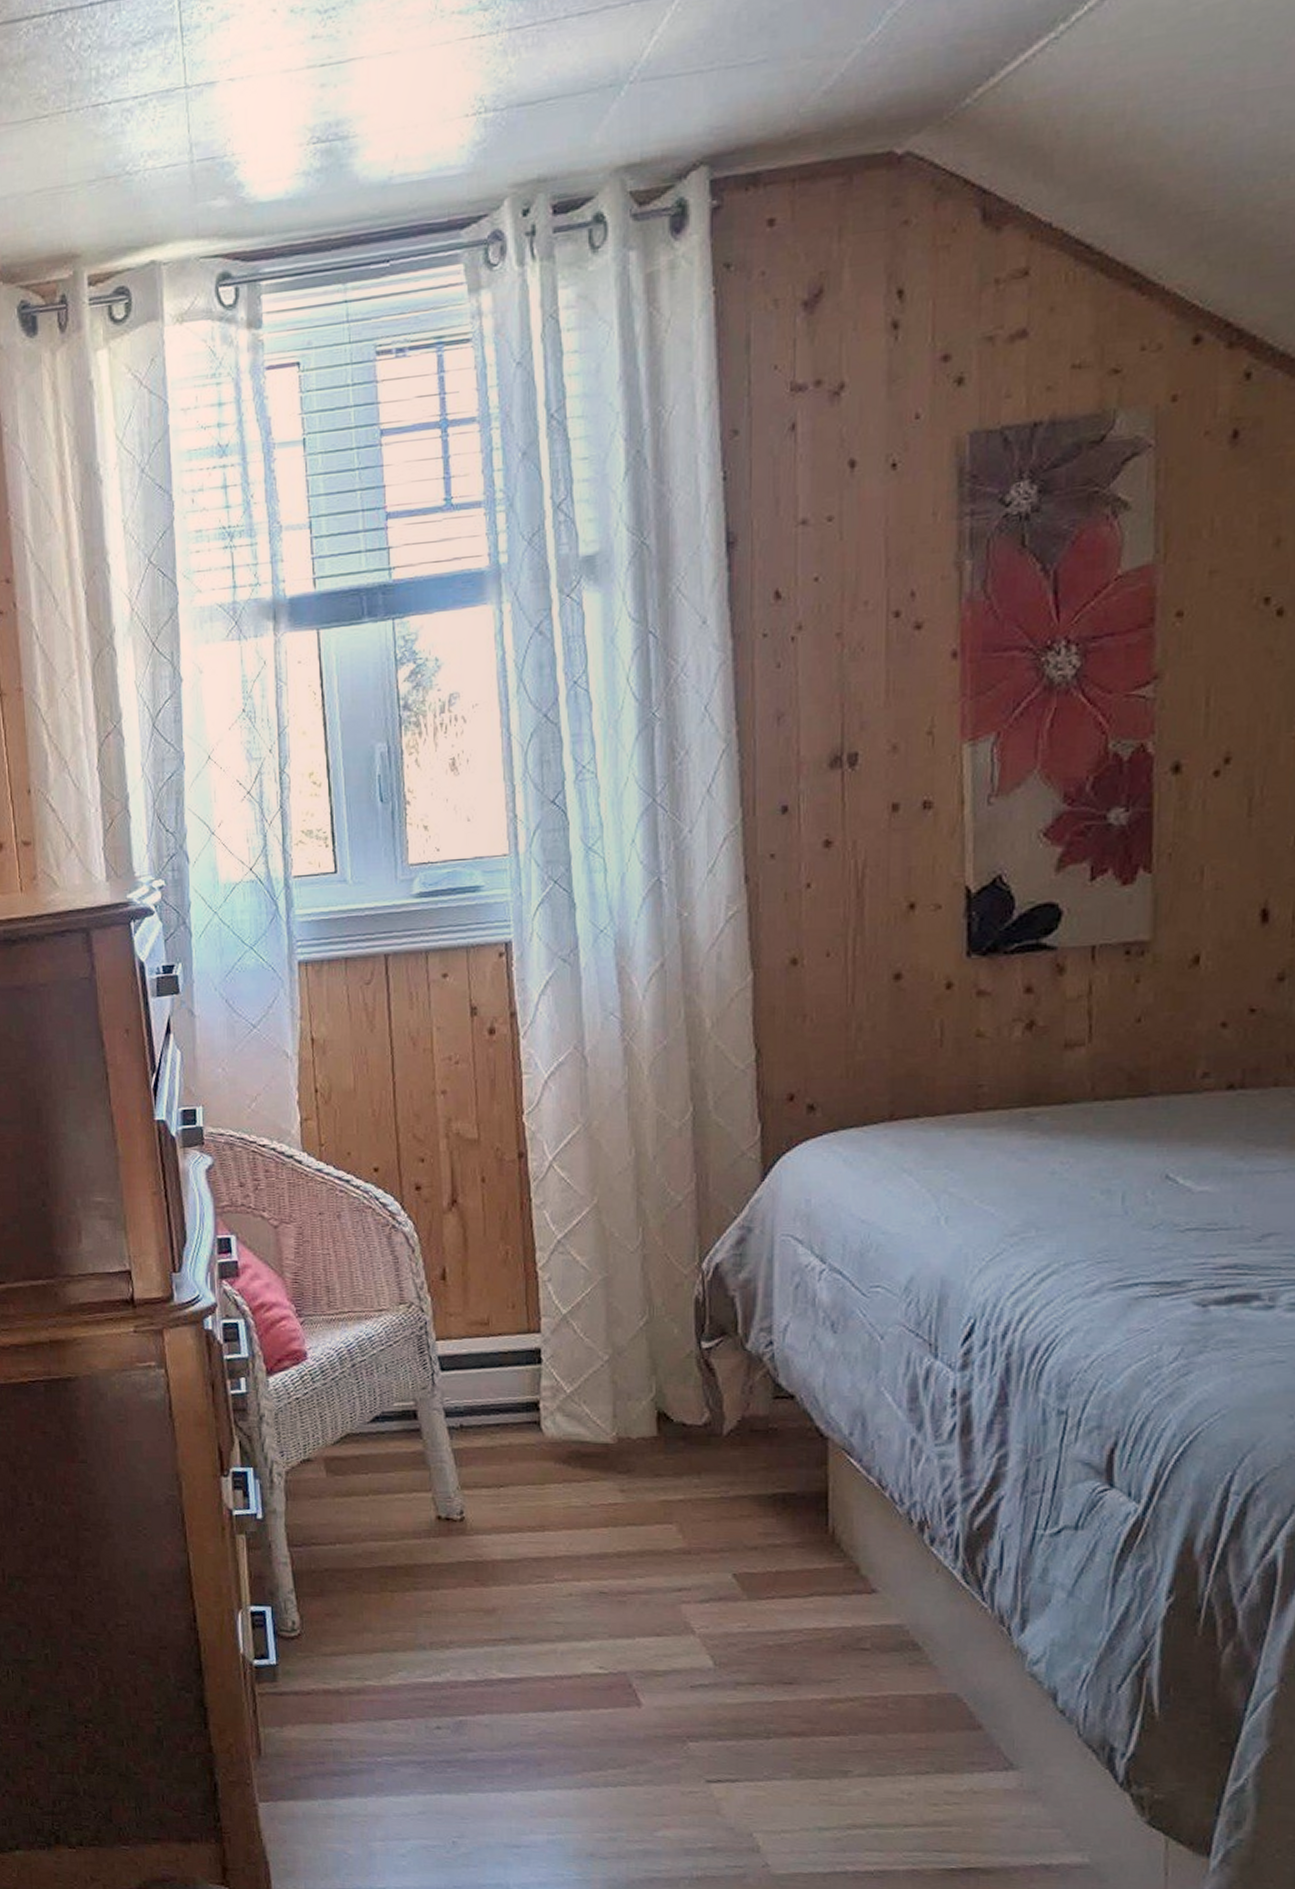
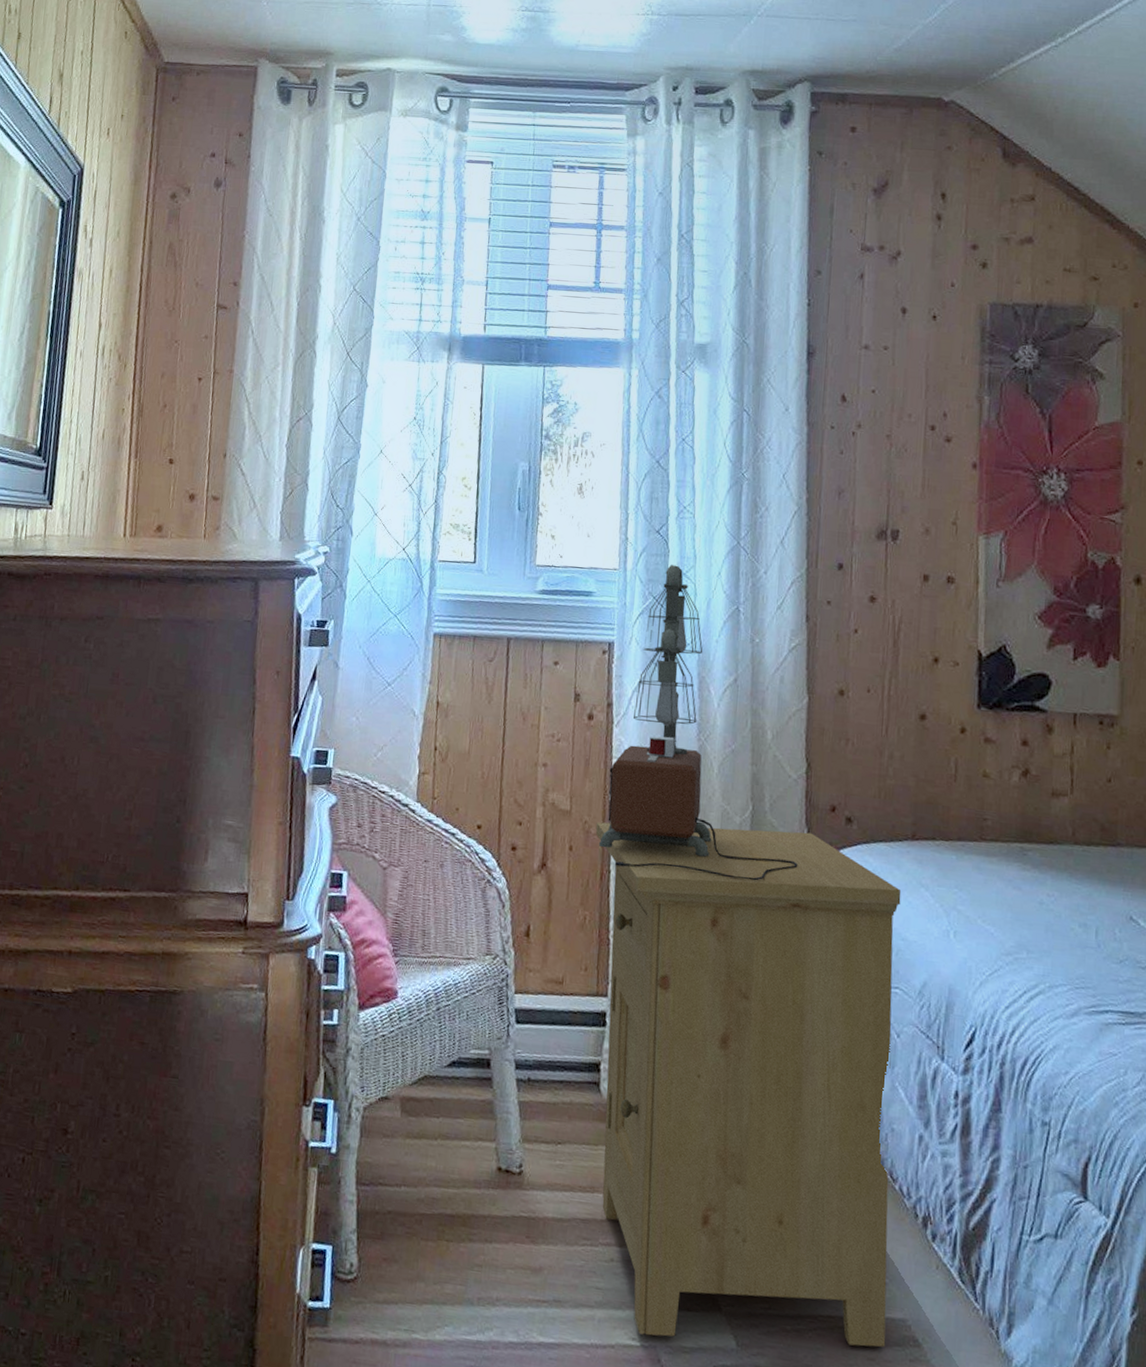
nightstand: none [510,1128,881,1663] -> present [595,822,902,1347]
table lamp: none [516,839,752,1193] -> present [599,564,798,881]

